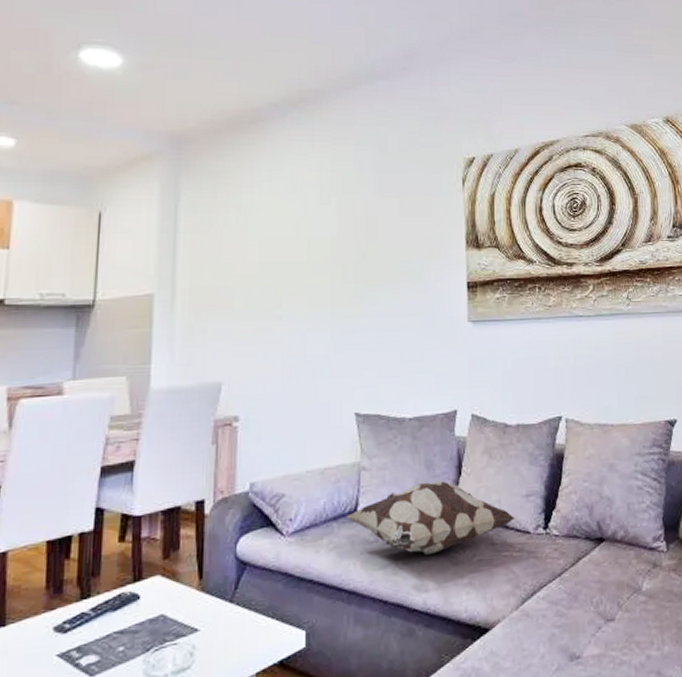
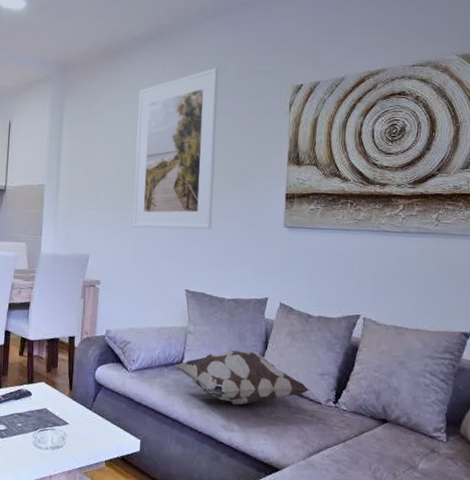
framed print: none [280,140,383,340] -> present [133,68,219,230]

